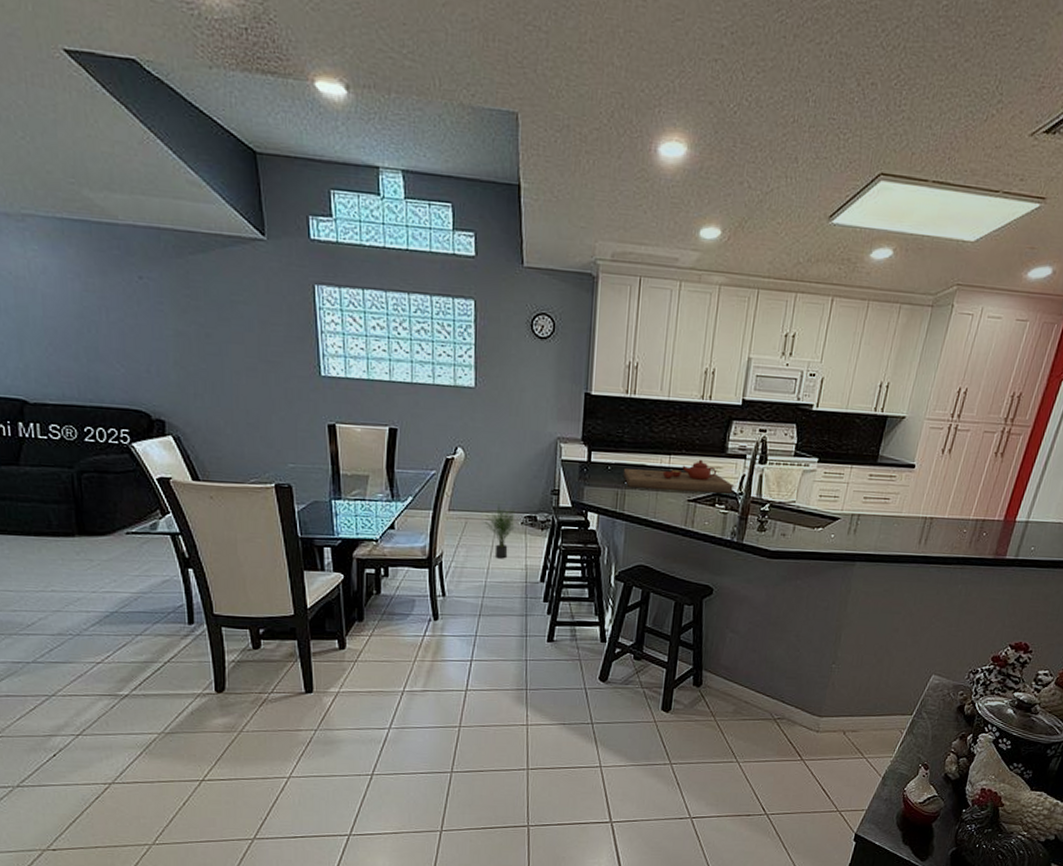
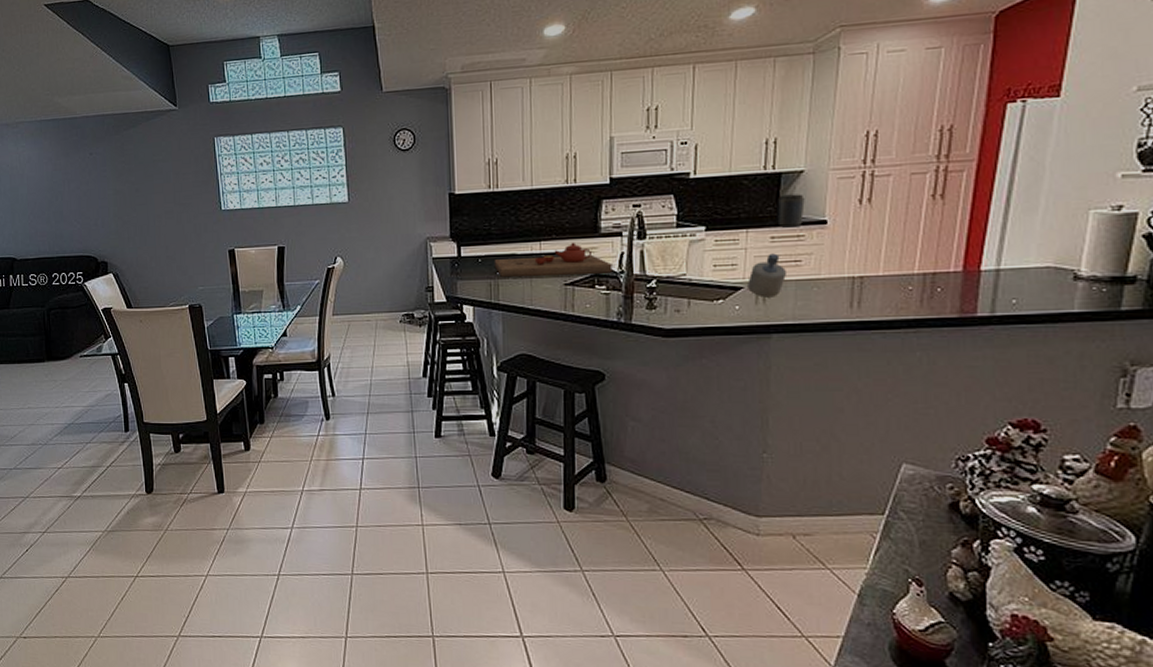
potted plant: present [482,503,515,559] -> none [364,305,394,357]
soap dispenser: none [844,490,877,529] -> present [748,253,788,298]
soda can: none [875,436,902,468] -> present [775,194,805,228]

